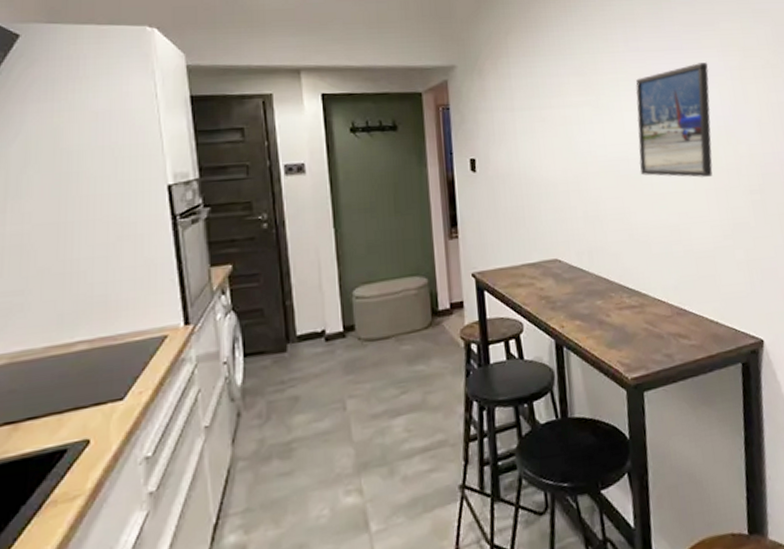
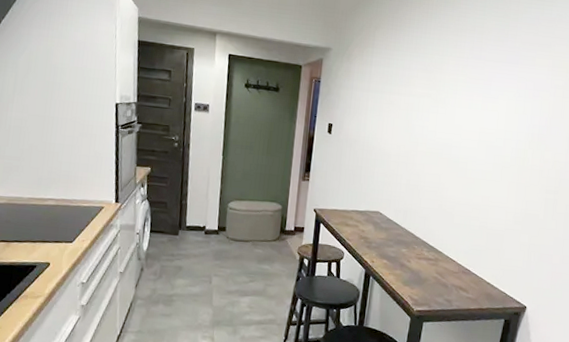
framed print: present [635,62,713,178] -> none [458,77,537,173]

